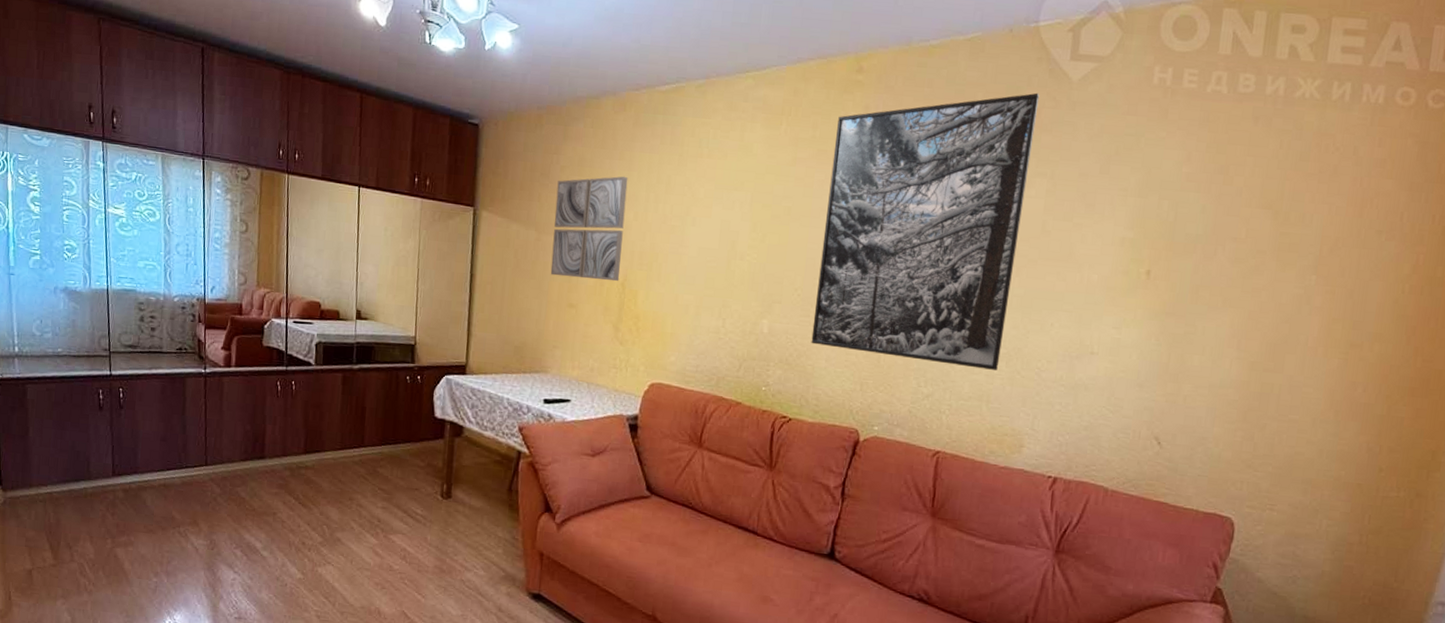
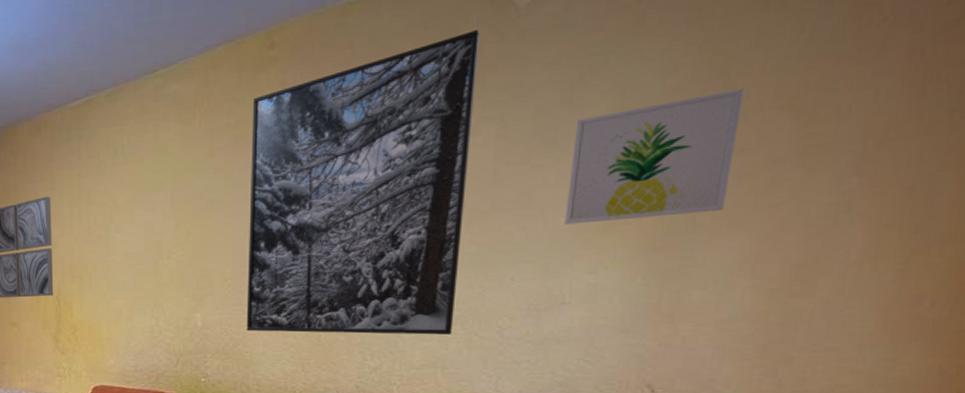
wall art: none [1097,186,1238,288] -> present [564,89,744,225]

